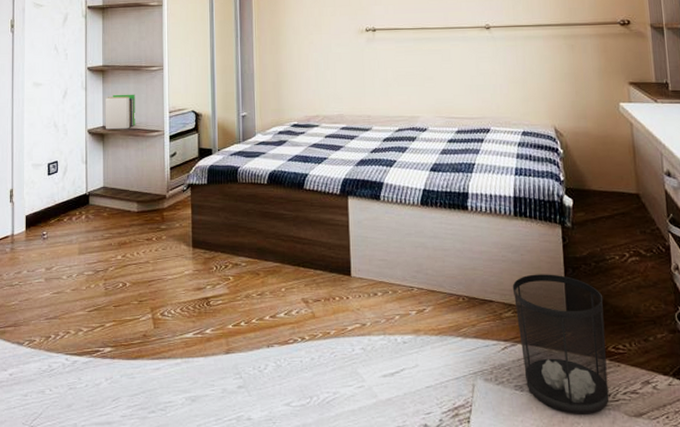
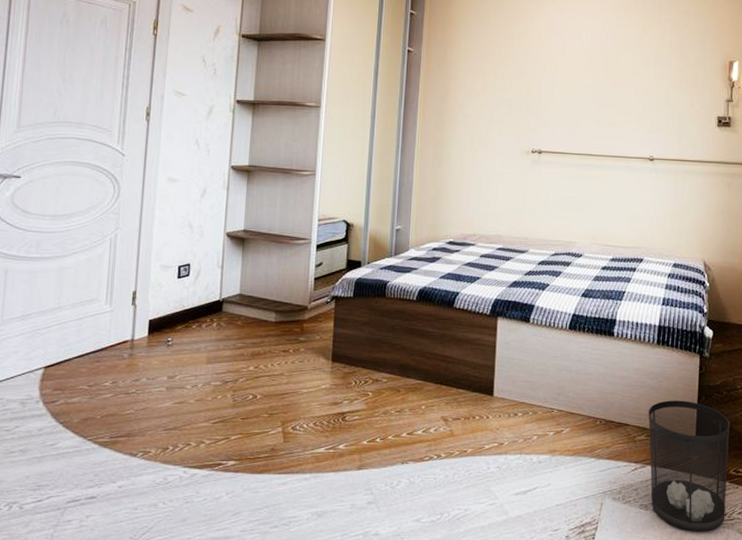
books: present [106,94,135,130] -> none [247,197,282,235]

